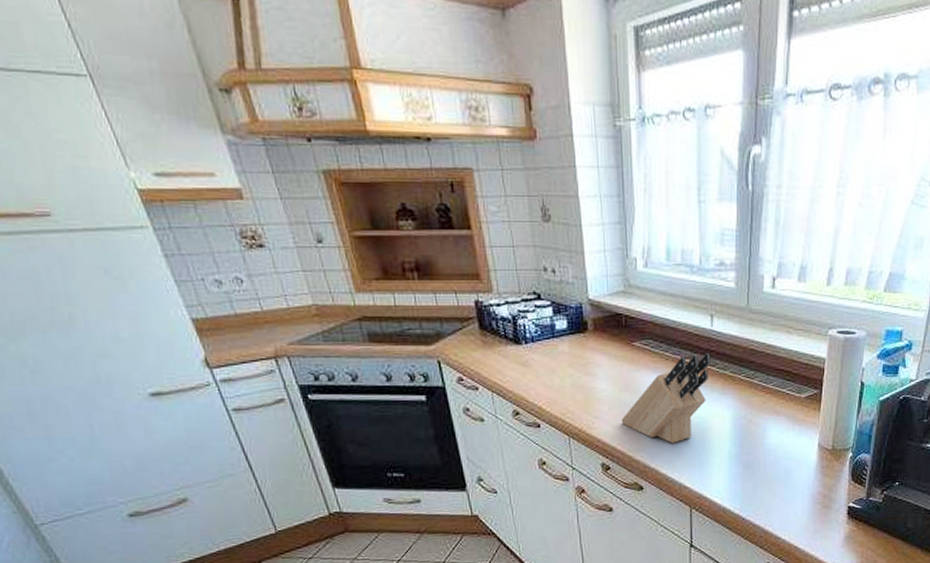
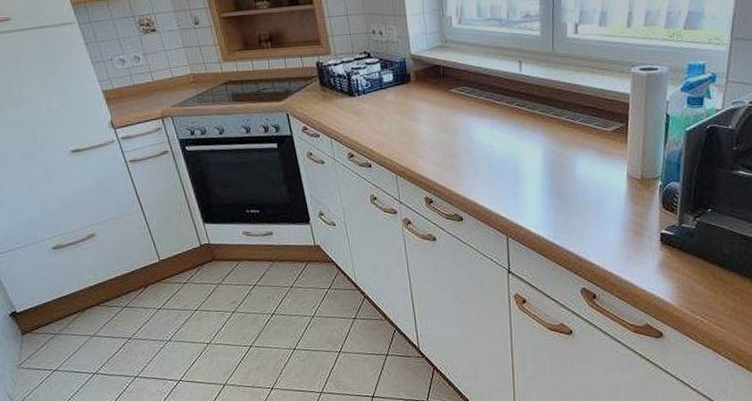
knife block: present [621,353,711,443] -> none [441,95,521,178]

